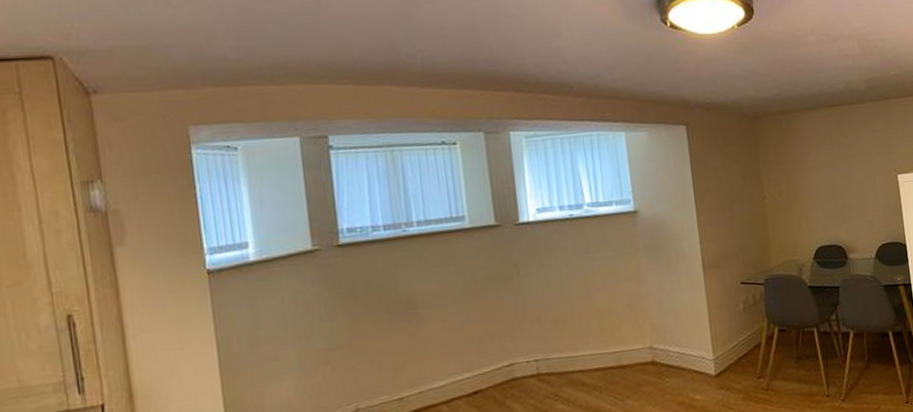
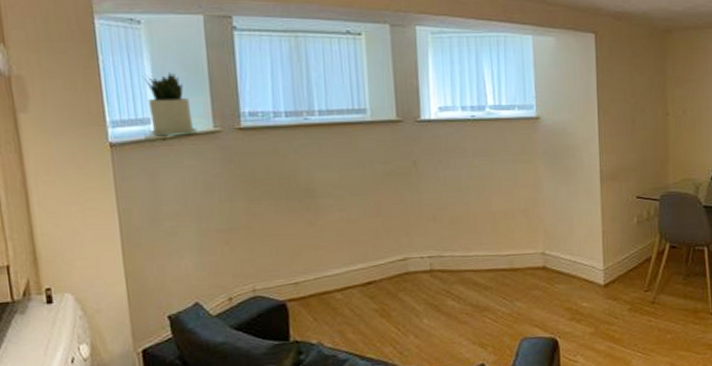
planter: none [239,195,296,260] -> present [141,72,198,136]

